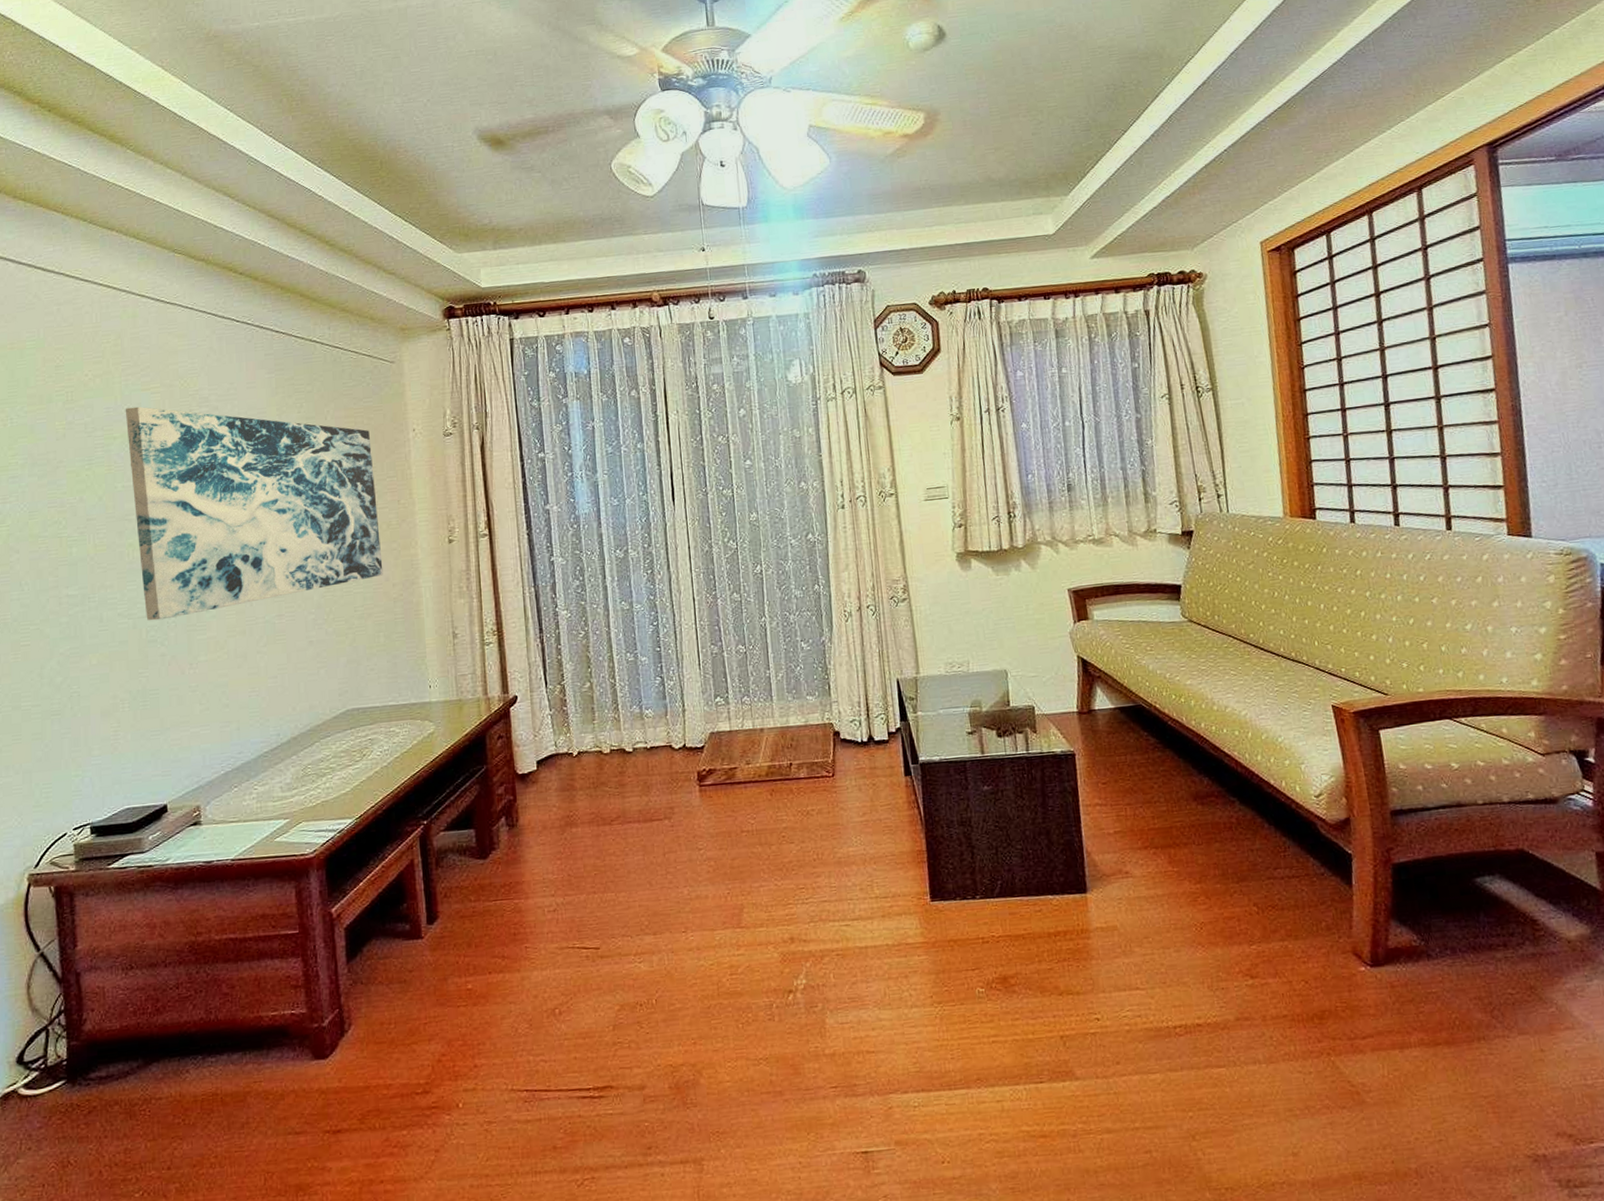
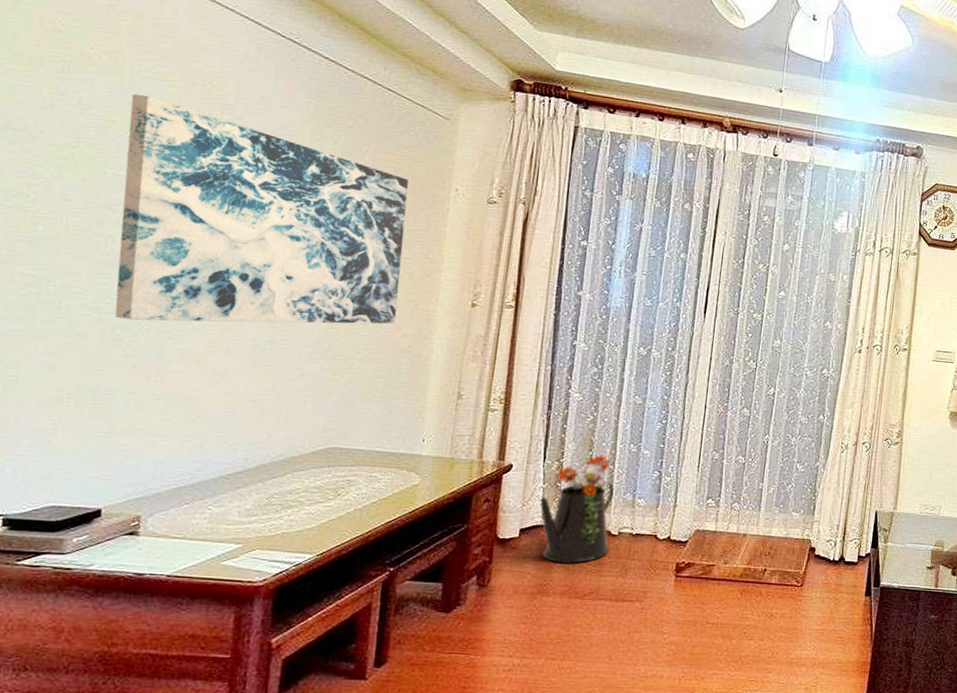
watering can: none [550,670,627,791] -> present [540,454,614,564]

